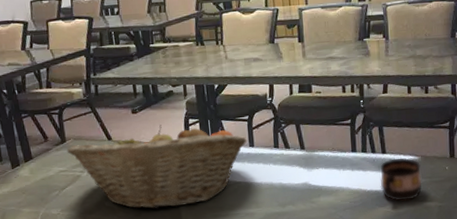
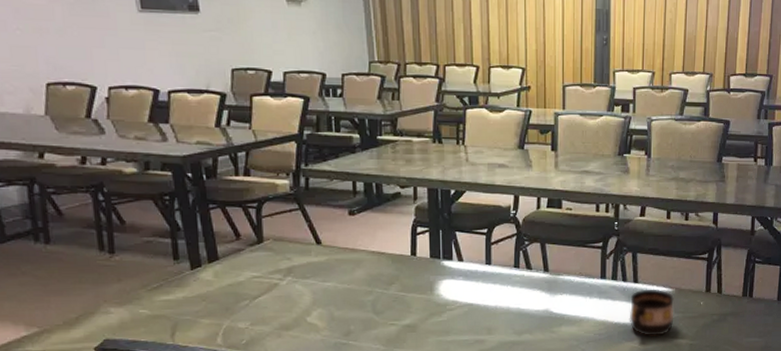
fruit basket: present [66,125,248,209] -> none [263,231,484,329]

